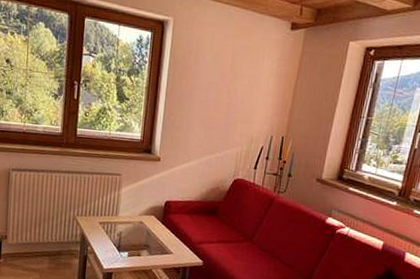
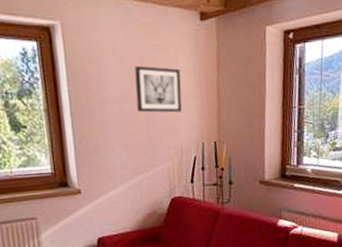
wall art: none [221,61,265,107] -> present [134,65,182,113]

